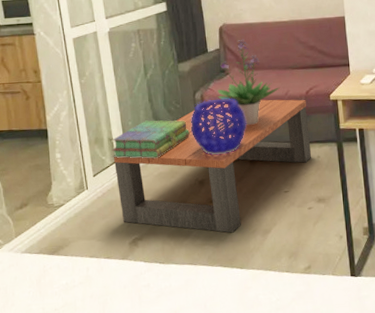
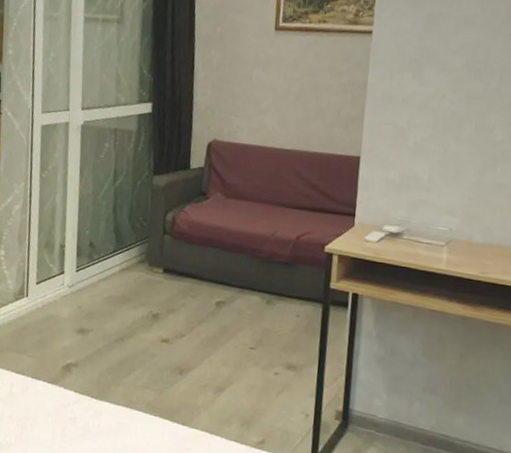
stack of books: present [112,120,190,159] -> none [61,233,152,279]
coffee table: present [114,99,312,233] -> none [59,227,295,382]
decorative bowl: present [191,98,246,155] -> none [154,223,220,289]
potted plant: present [217,39,280,125] -> none [191,161,266,263]

